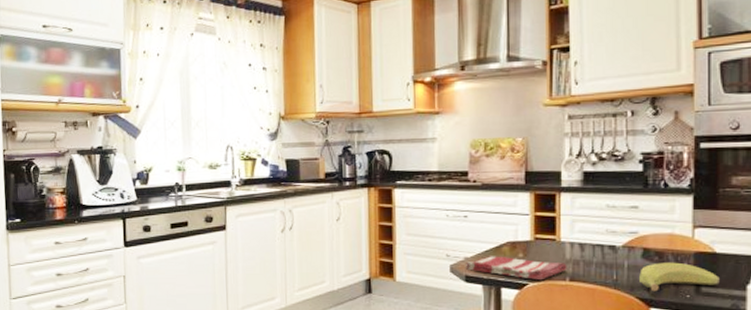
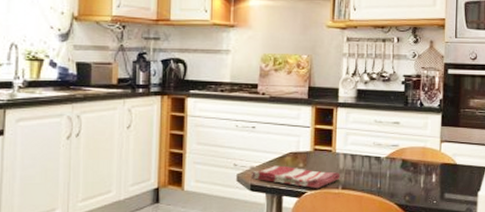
banana: present [639,262,720,292] -> none [398,172,459,198]

